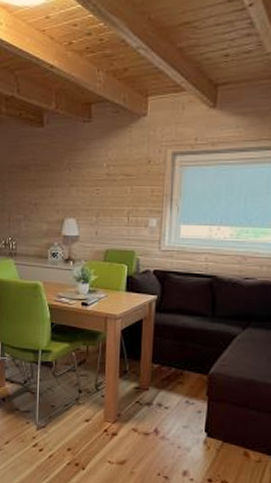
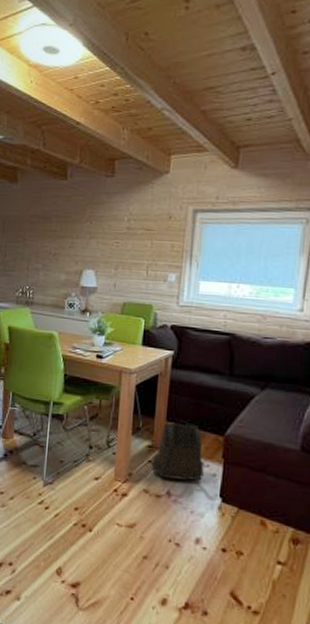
backpack: none [139,362,190,419] -> present [151,420,204,481]

